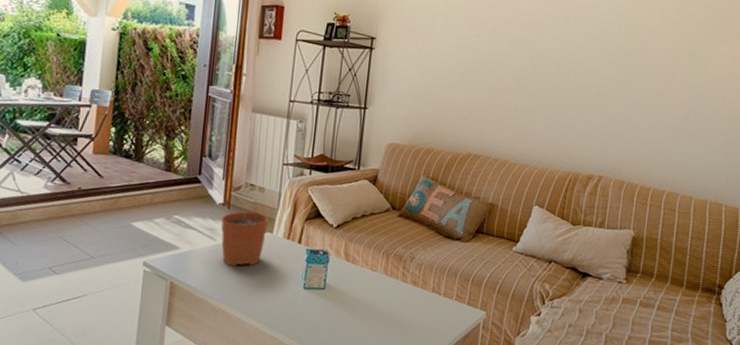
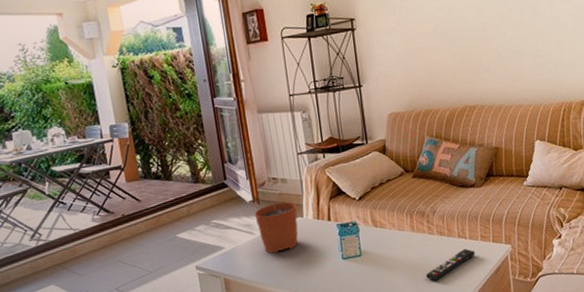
remote control: none [388,305,447,335] -> present [425,248,476,281]

